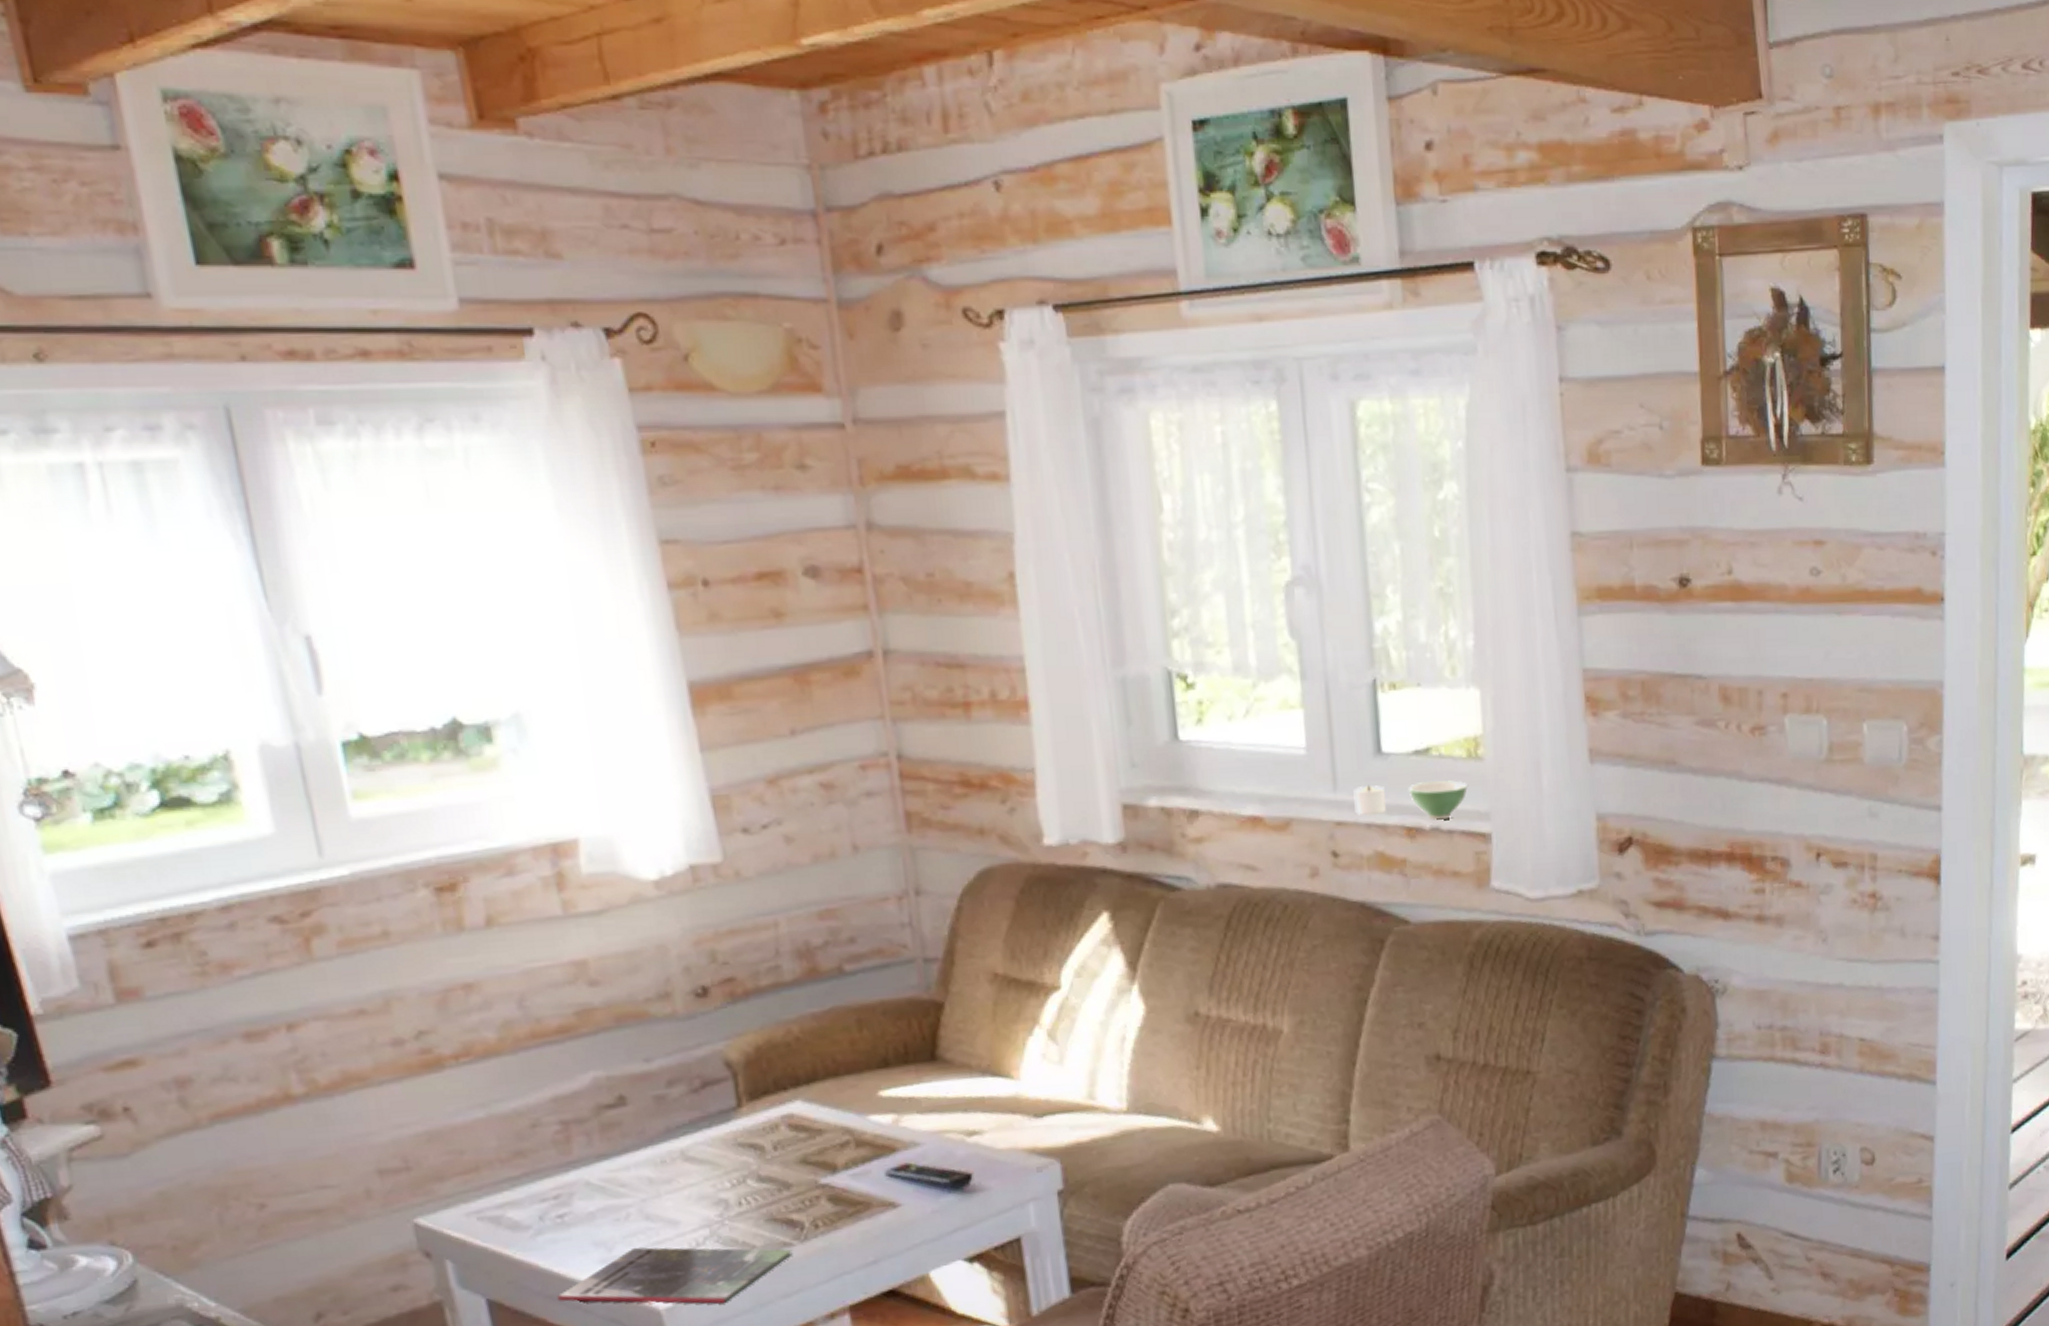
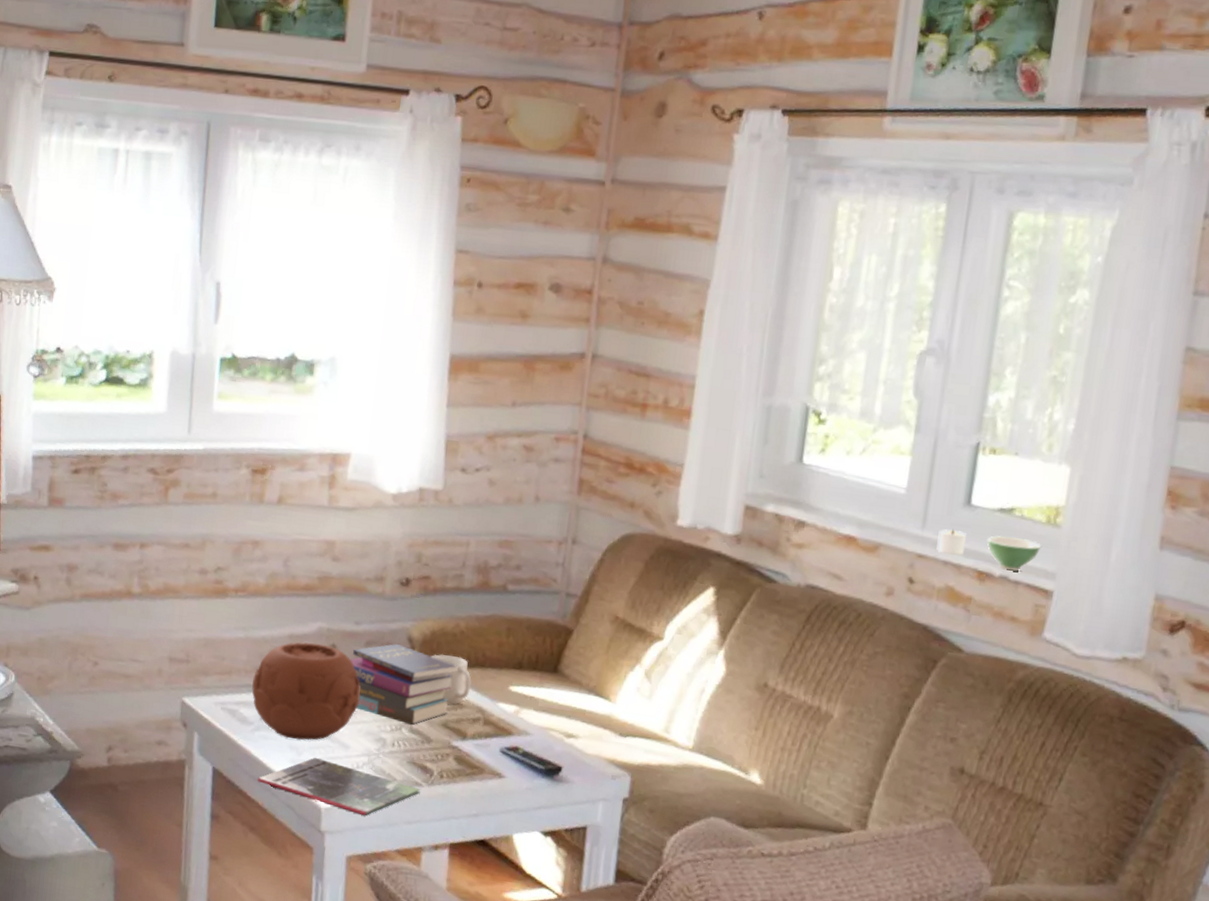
decorative bowl: none [514,1098,679,1234] -> present [252,642,361,741]
books: none [650,1073,804,1173] -> present [350,643,458,725]
mug: none [763,1069,828,1136] -> present [431,653,472,705]

